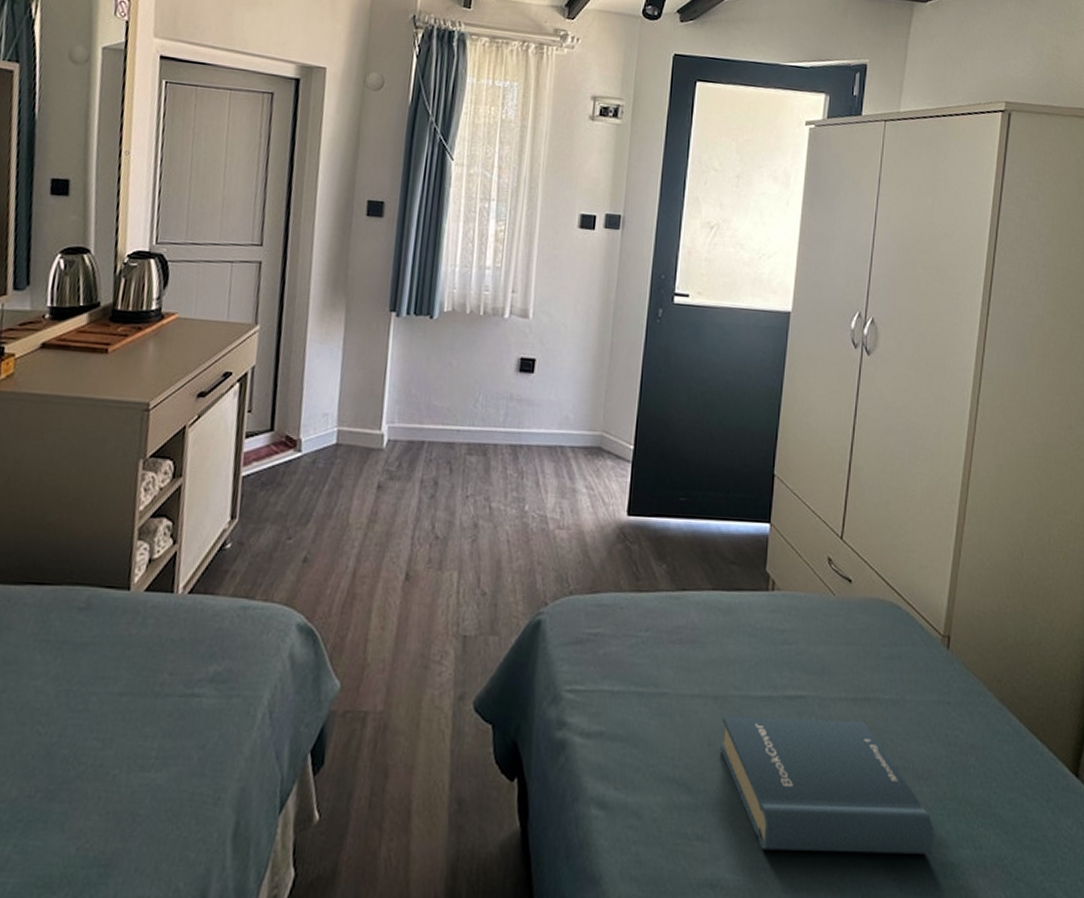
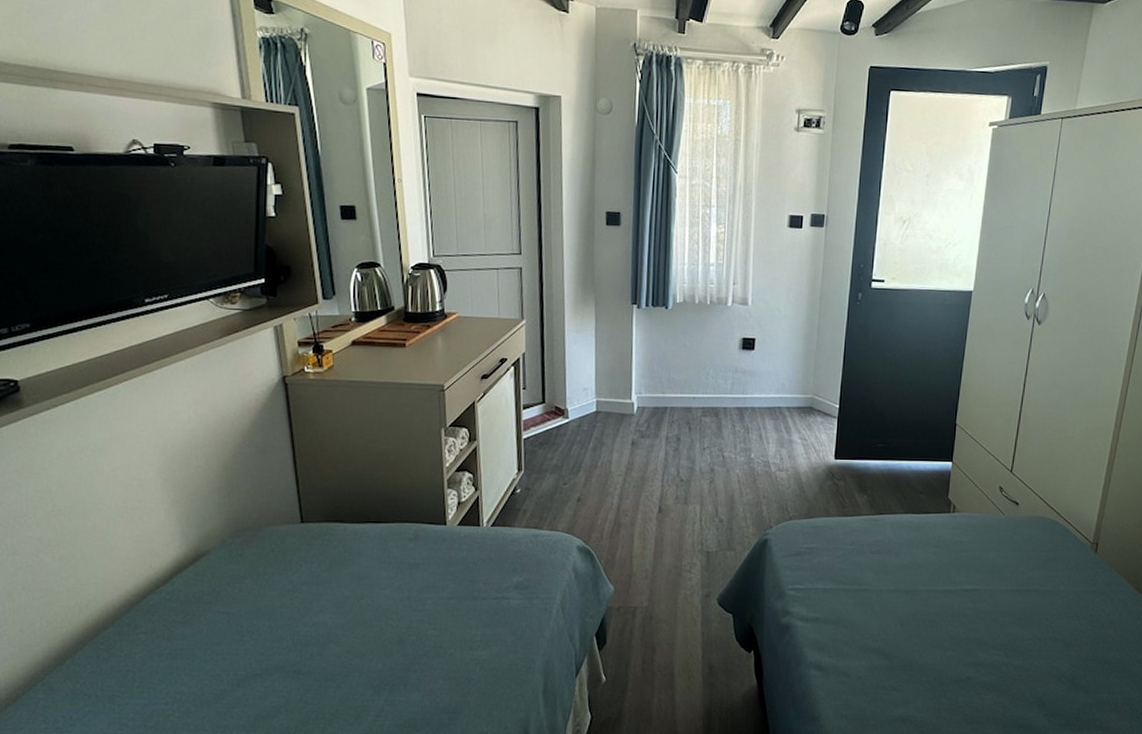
hardback book: present [720,716,934,854] -> none [910,604,1078,698]

